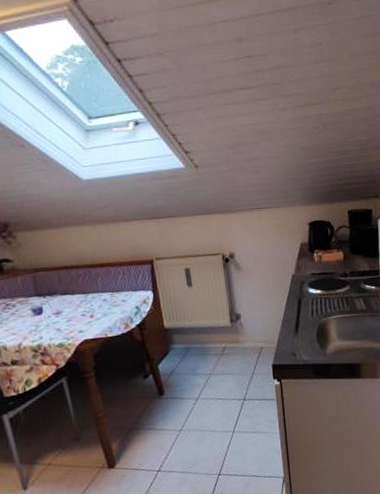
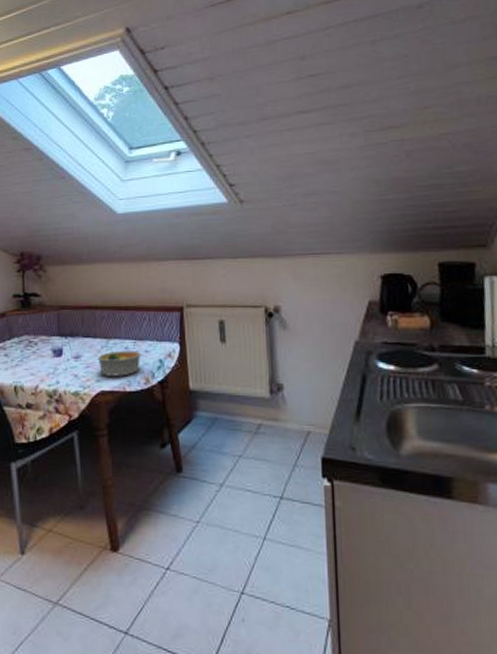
bowl: none [78,301,119,327] -> present [98,350,142,376]

